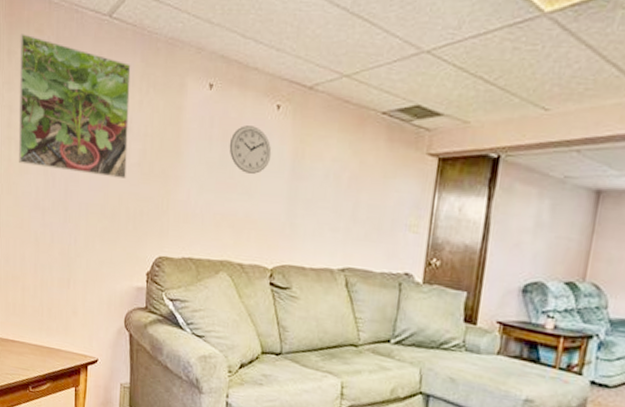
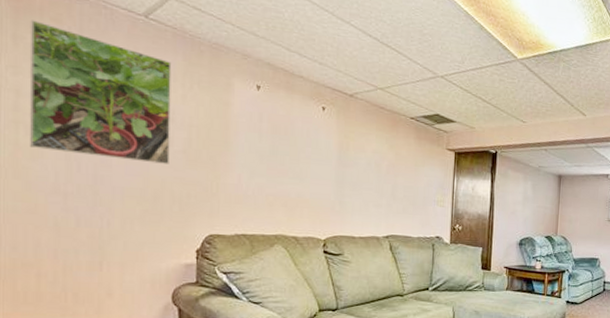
wall clock: present [229,125,272,174] -> none [279,122,320,162]

